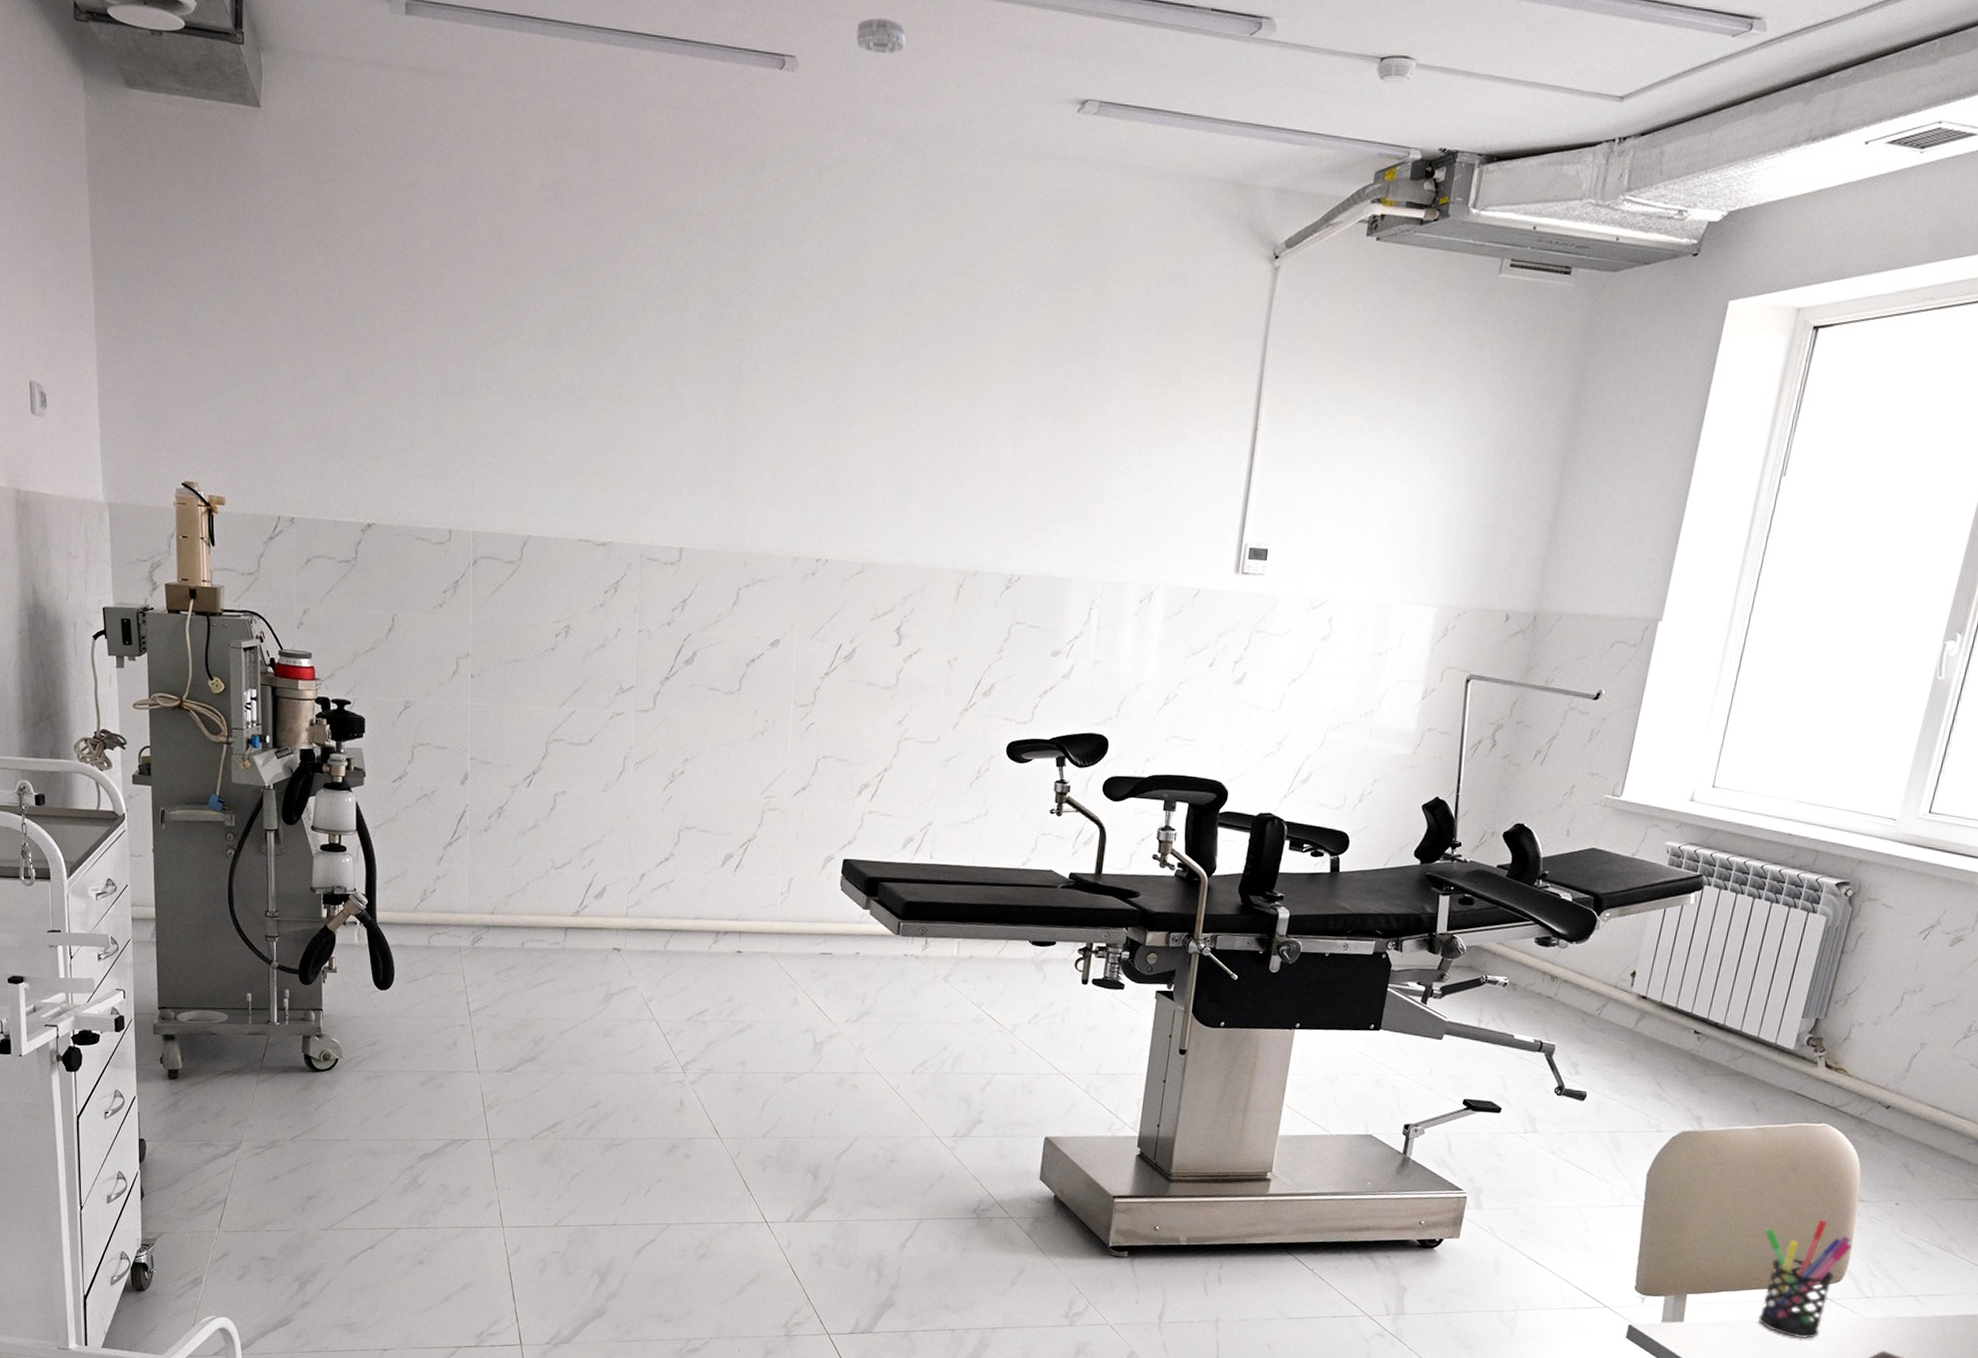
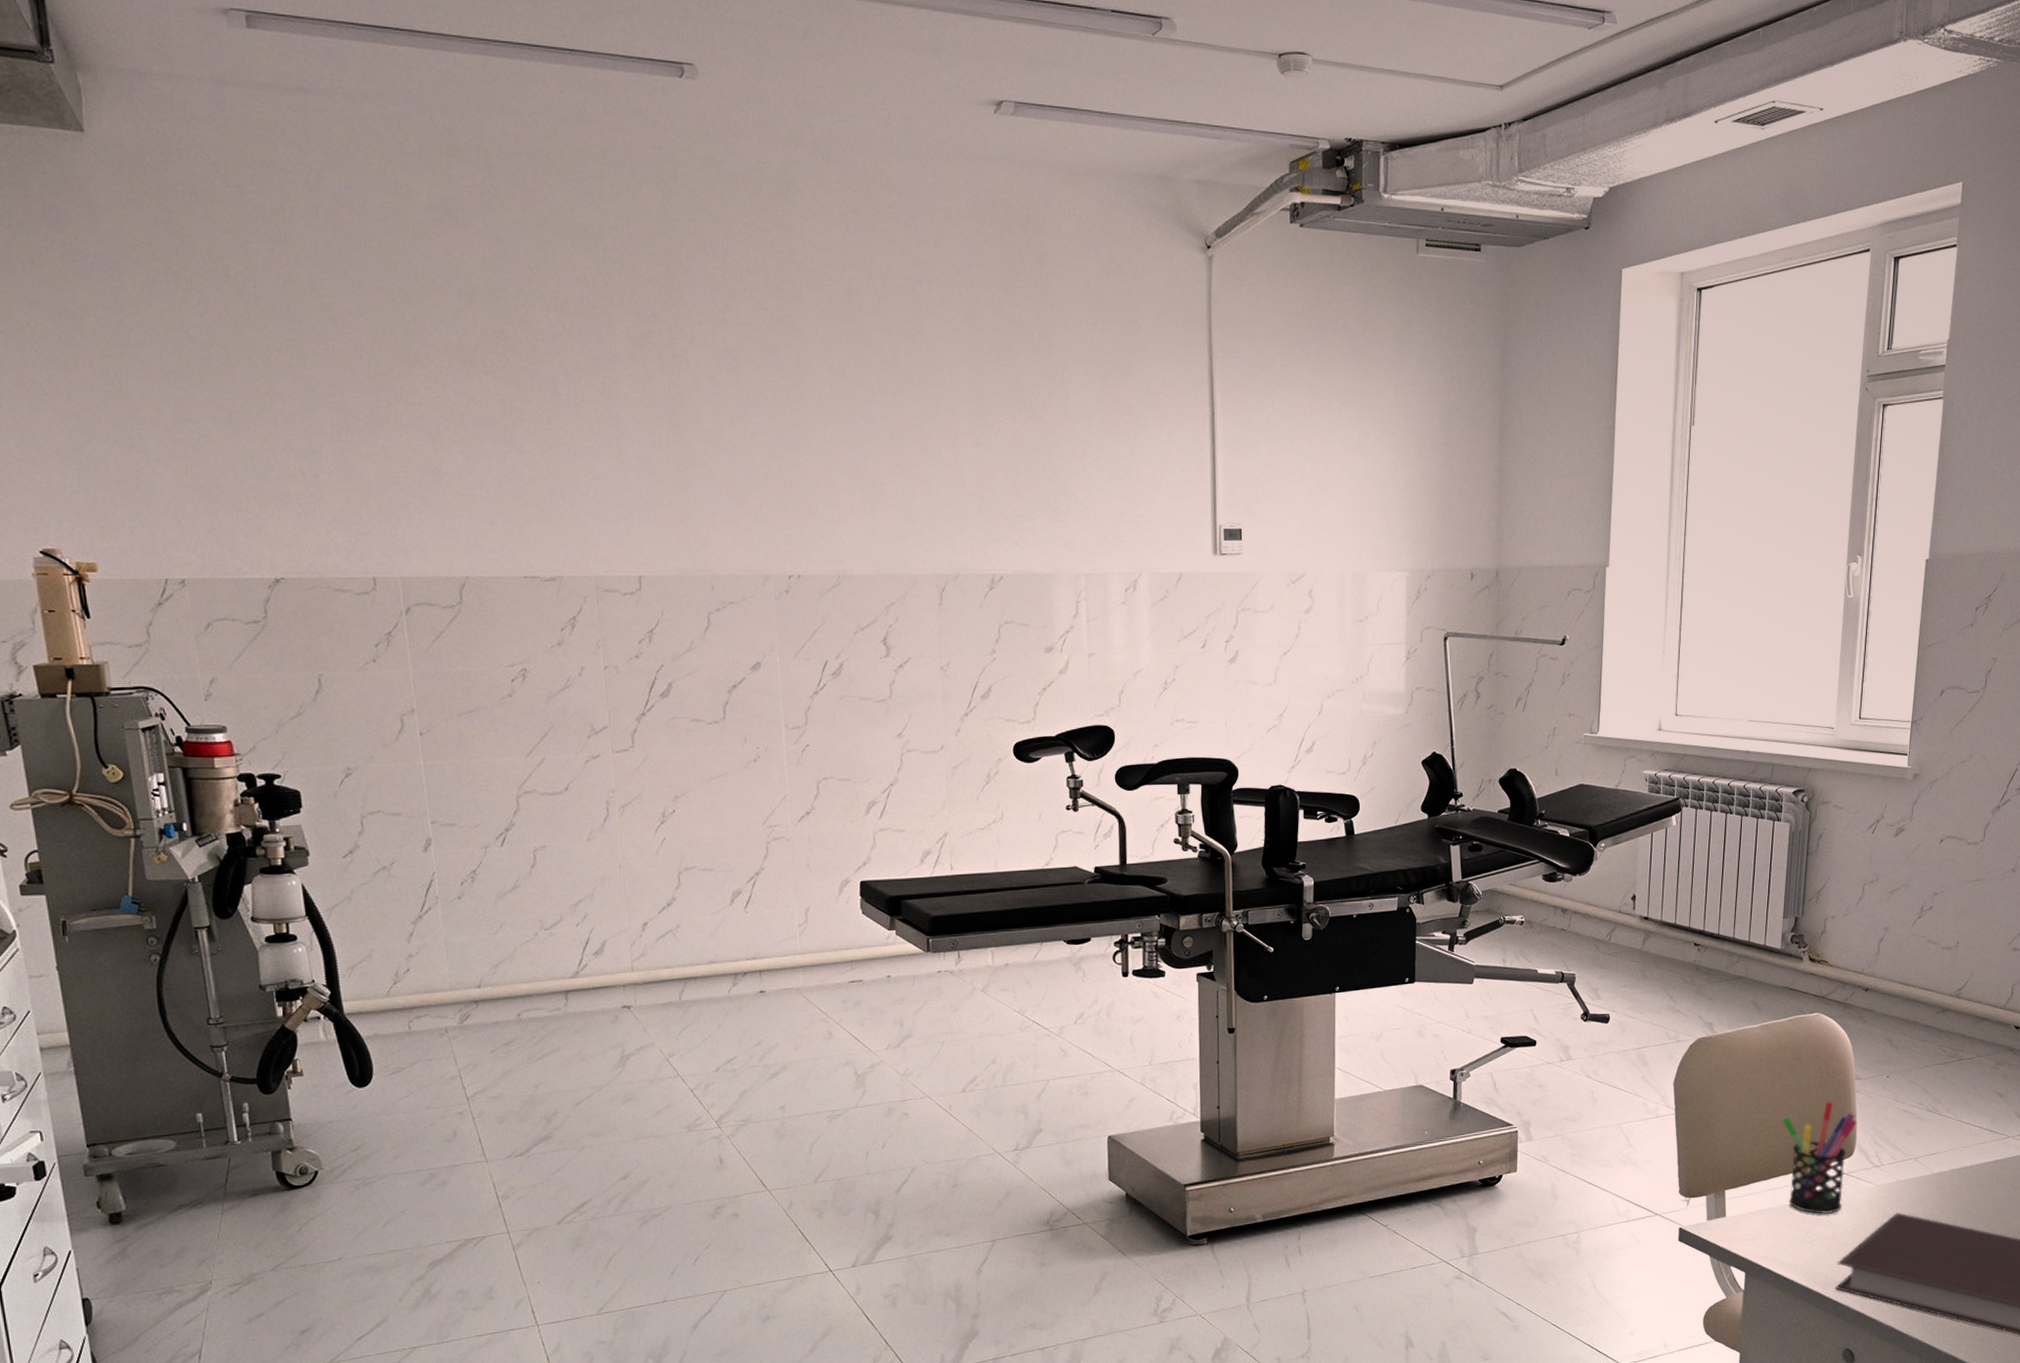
smoke detector: present [856,18,906,54] -> none [755,24,809,60]

